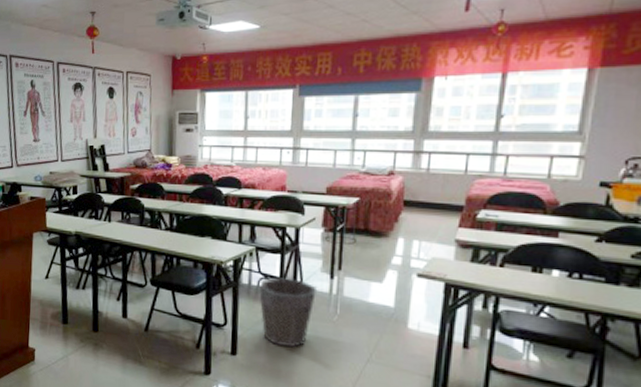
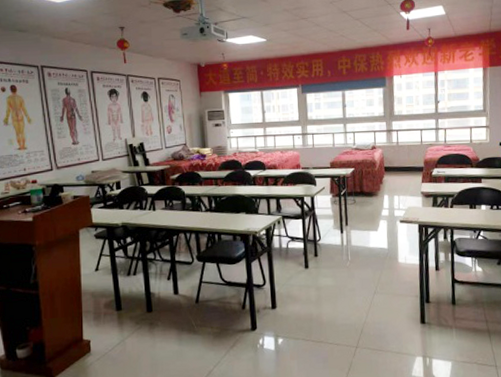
waste bin: present [259,277,316,348] -> none [288,237,332,294]

